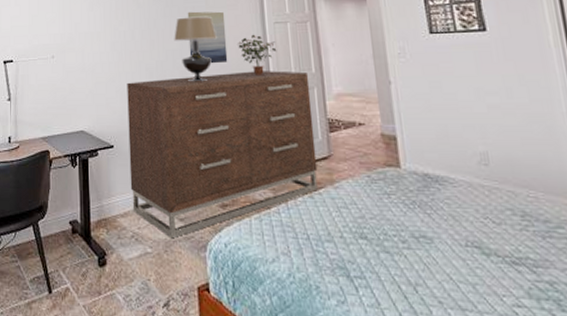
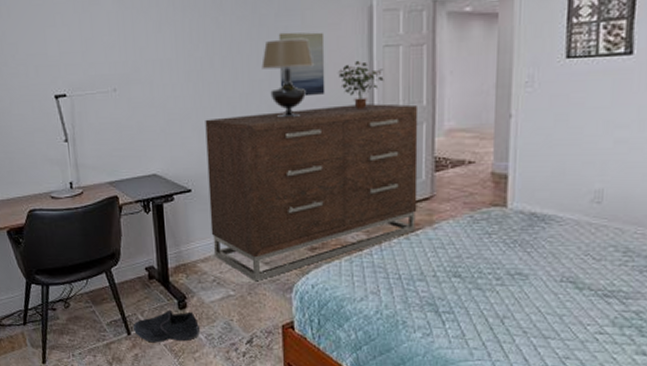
shoe: none [55,266,119,304] -> present [133,309,201,343]

